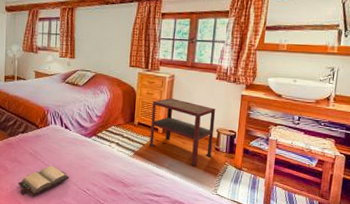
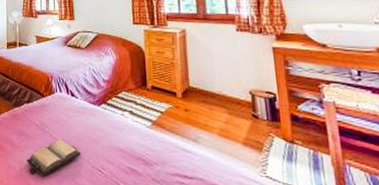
side table: present [149,97,216,166] -> none [165,55,250,139]

